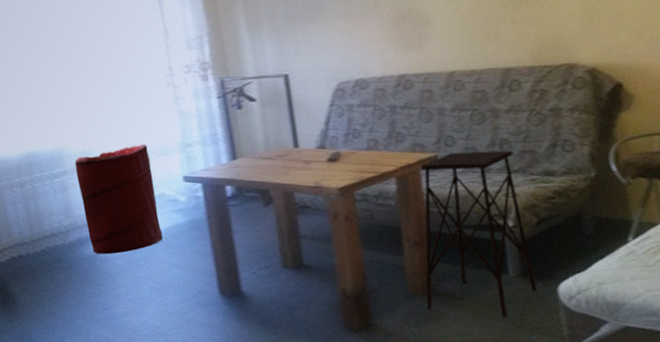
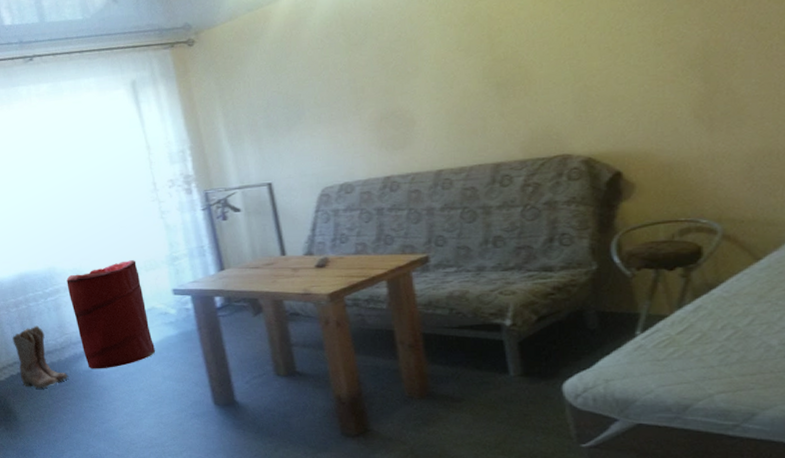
boots: none [15,207,72,272] -> present [12,325,69,389]
side table: present [421,150,537,318] -> none [412,247,540,419]

